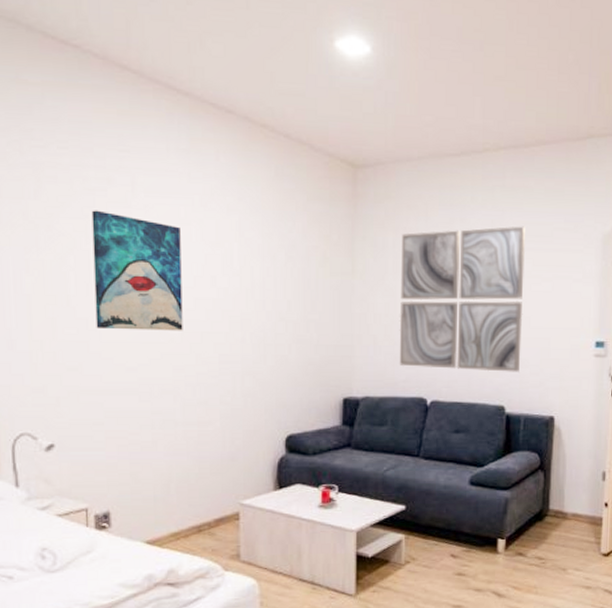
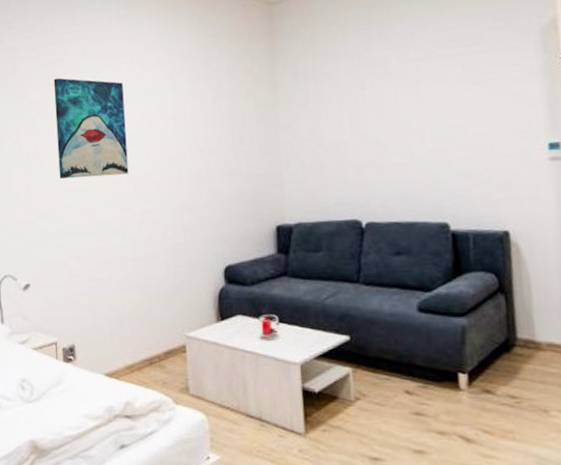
wall art: present [399,226,526,372] -> none [321,32,461,189]

